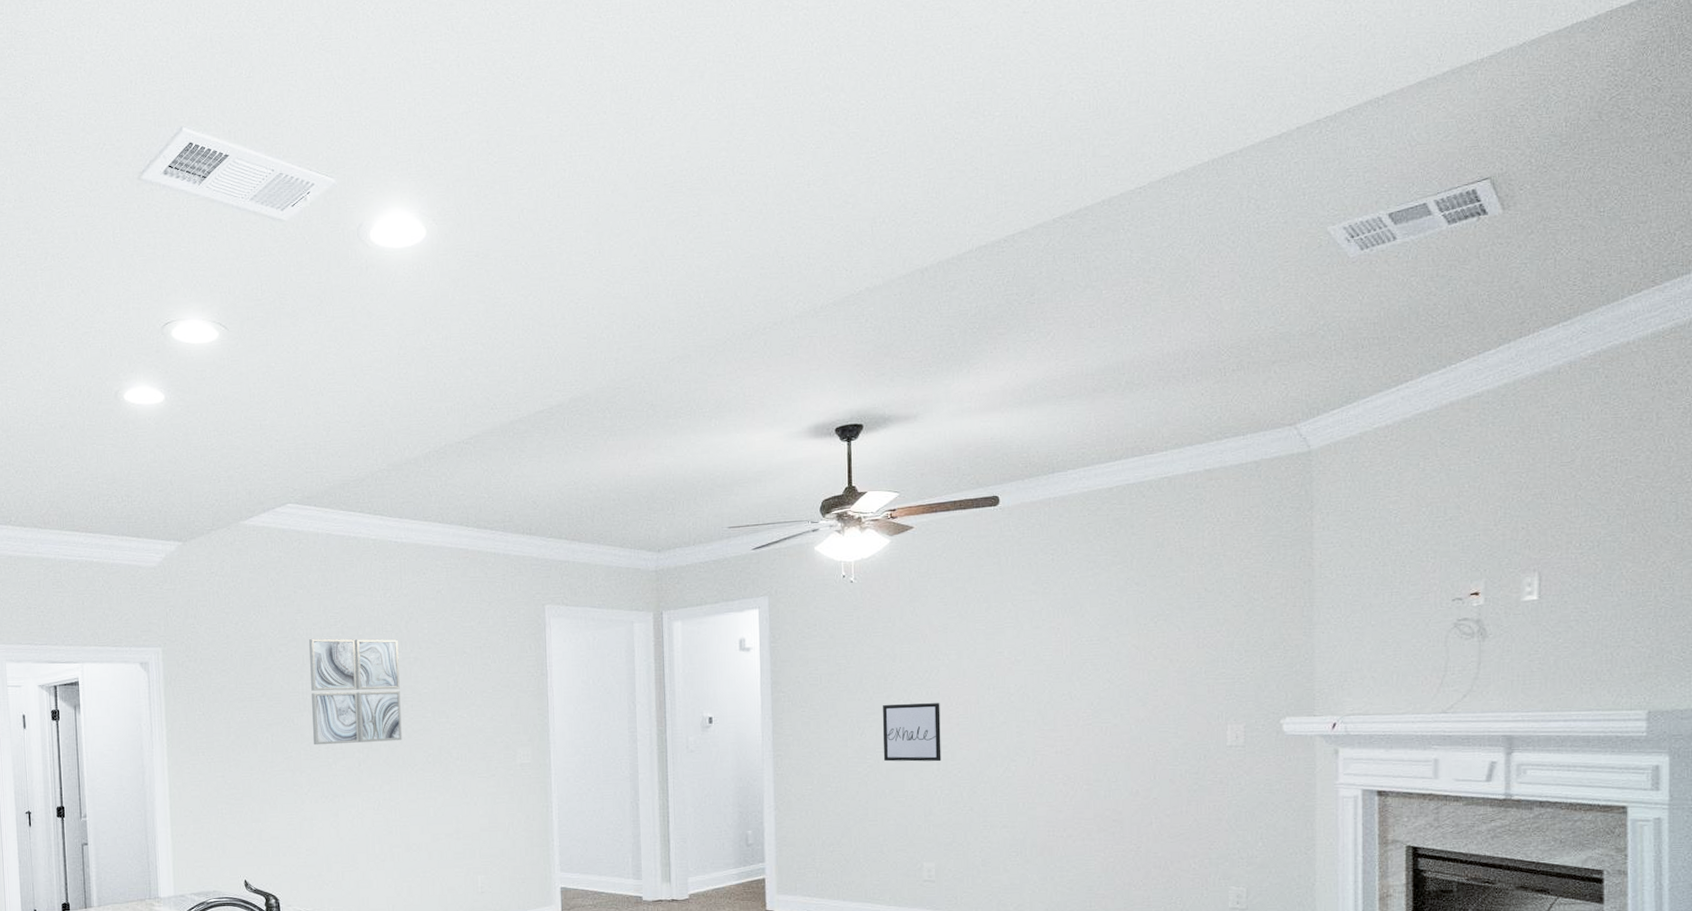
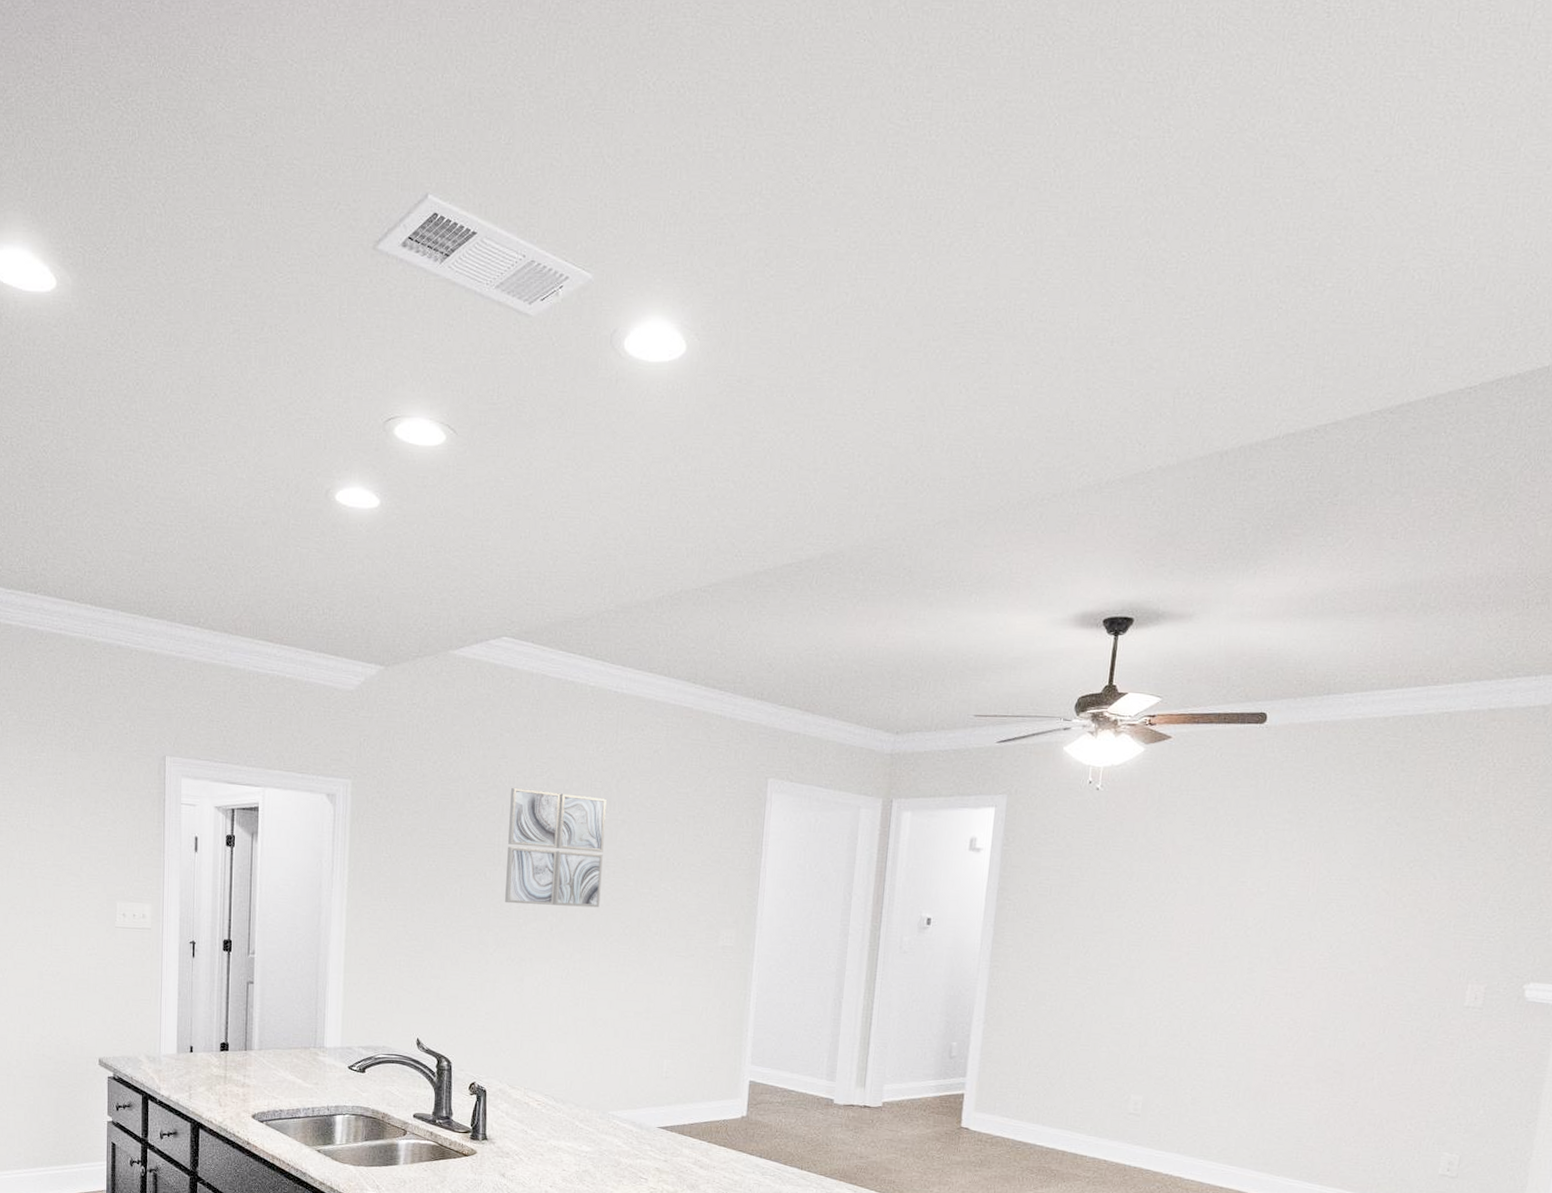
wall art: present [883,703,941,762] -> none [1104,925,1172,991]

